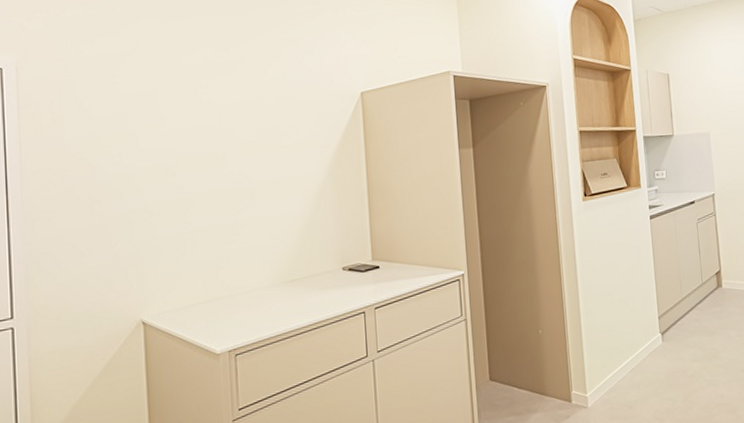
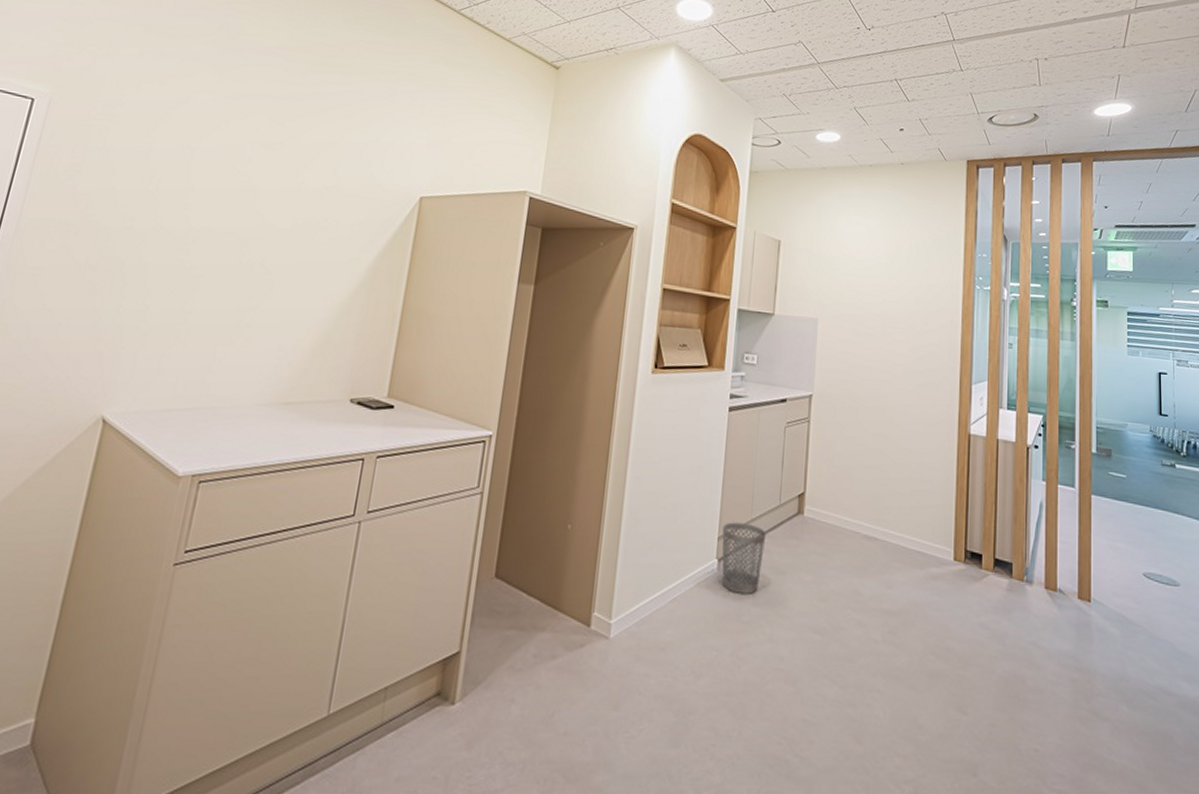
wastebasket: none [661,302,696,356] -> present [721,522,767,594]

